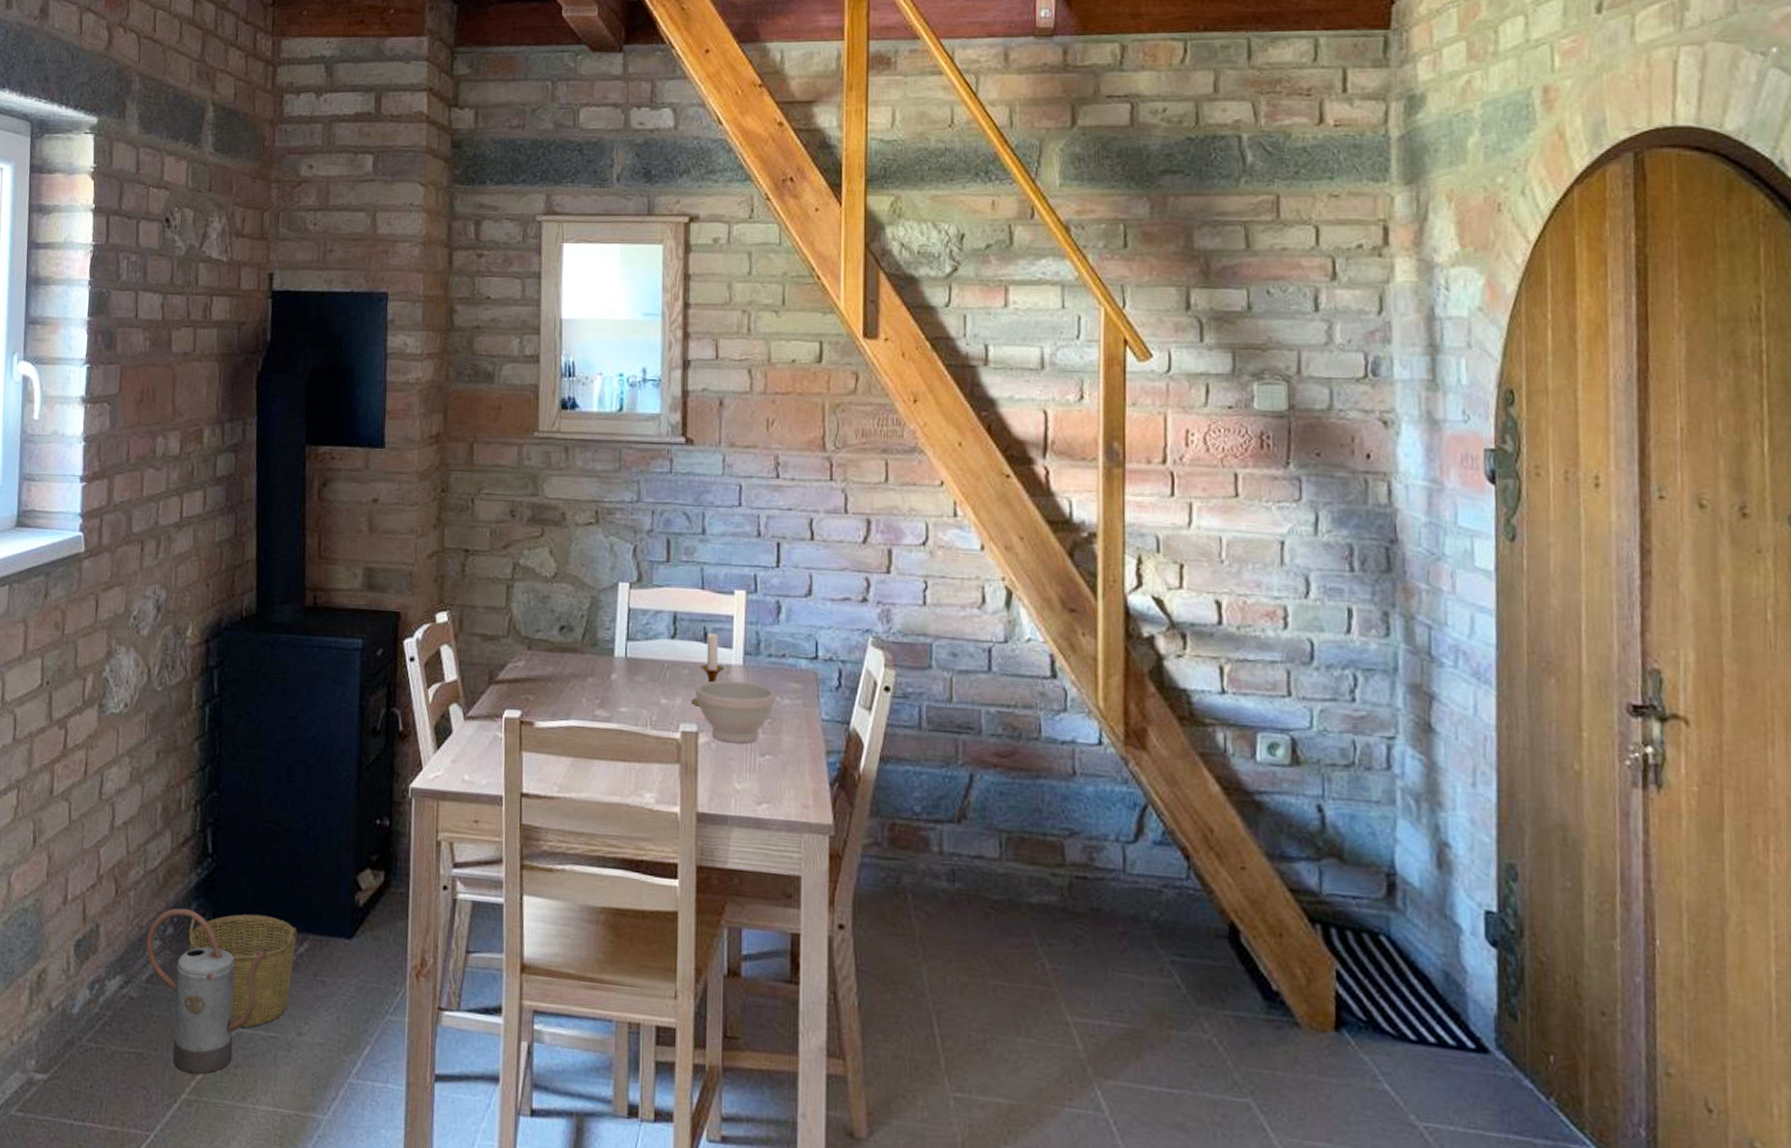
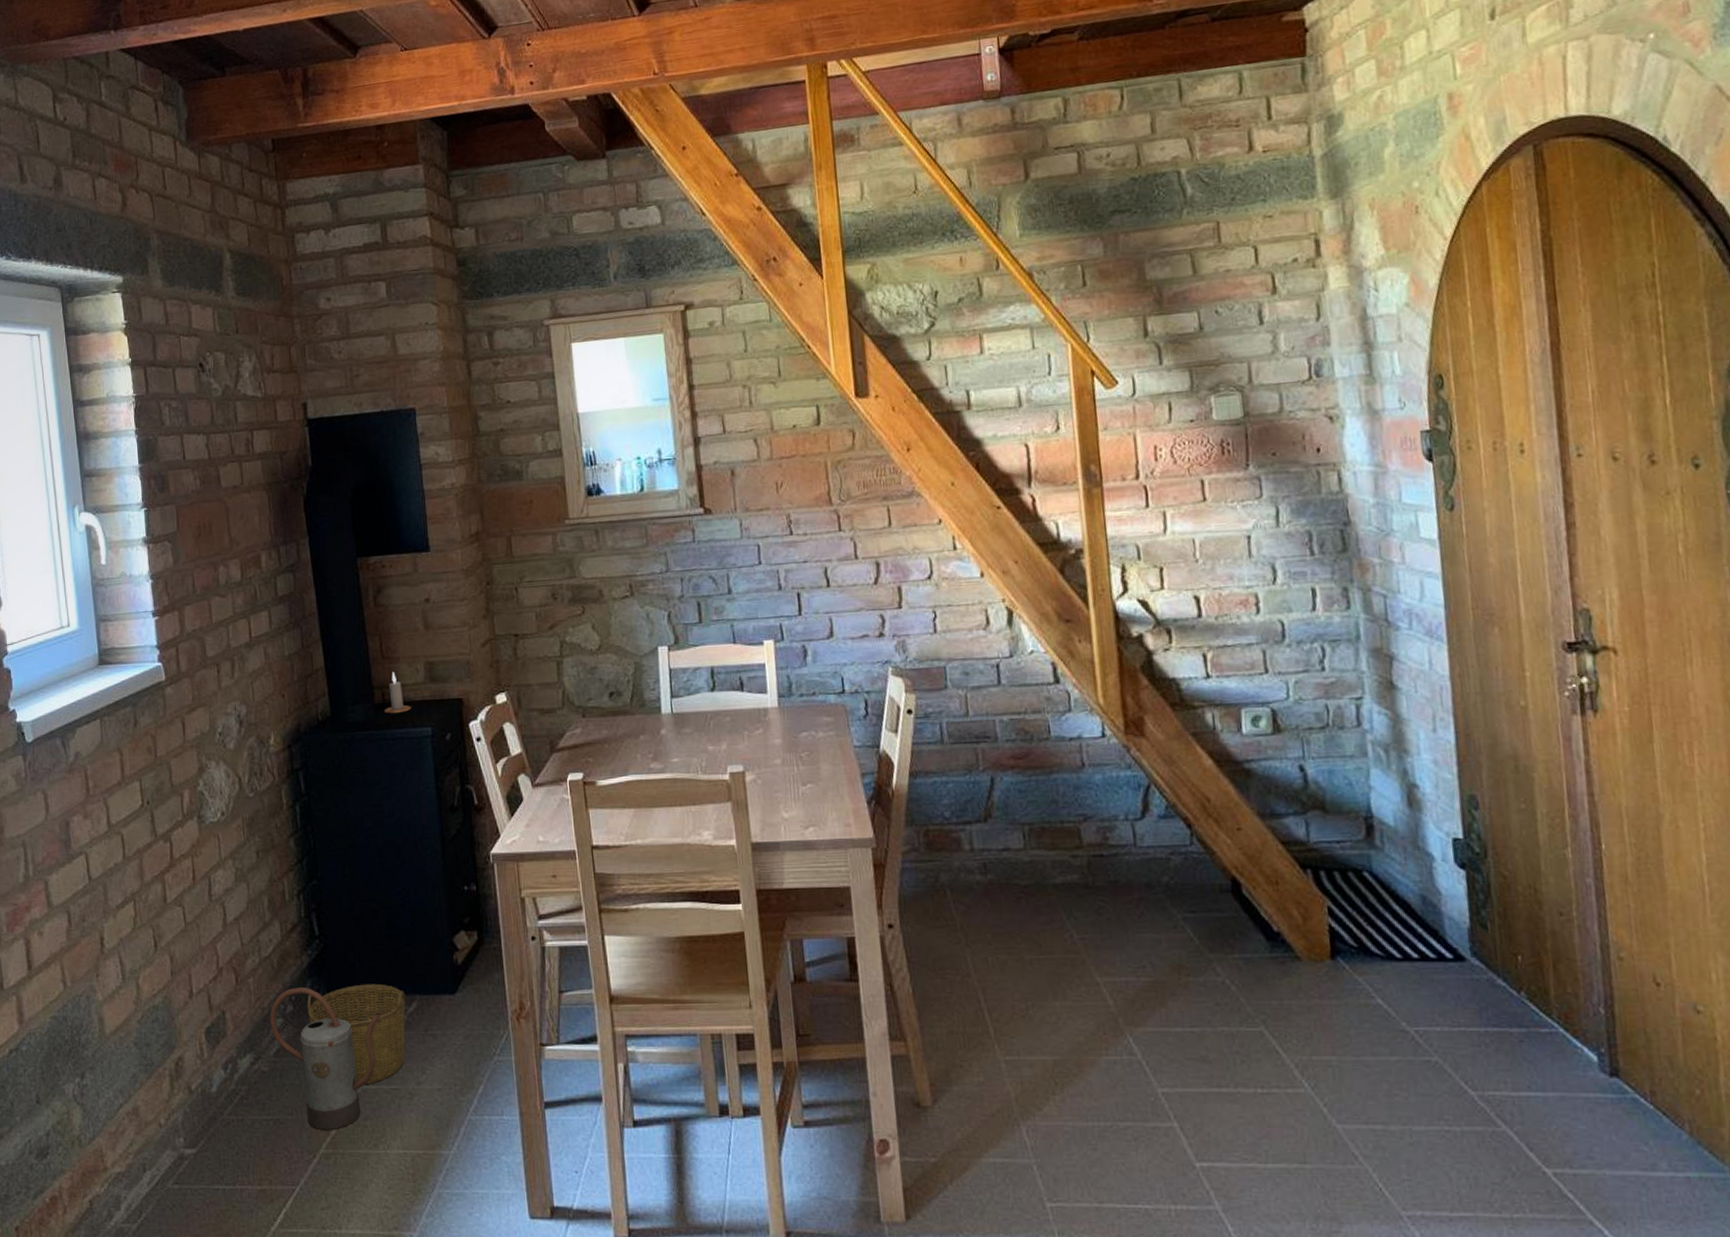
candle: none [314,573,343,620] -> present [384,672,411,714]
candlestick: present [691,633,724,707] -> none [735,682,762,749]
bowl: present [695,680,776,744] -> none [738,721,811,777]

